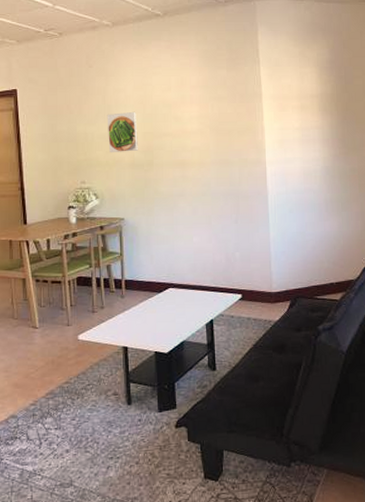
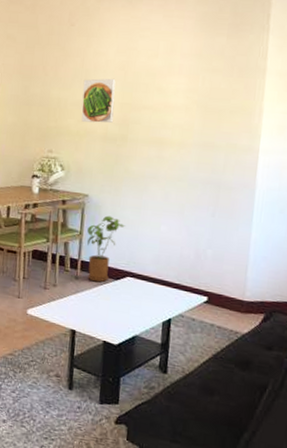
house plant: none [127,235,161,298] -> present [87,215,125,283]

